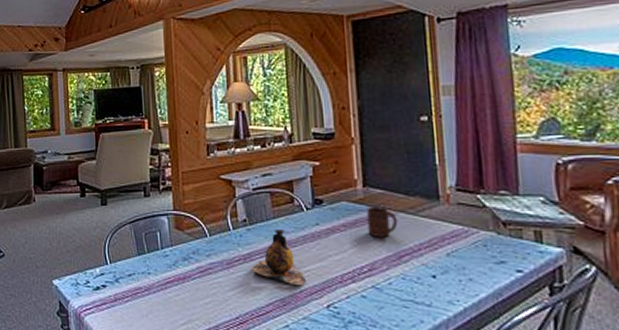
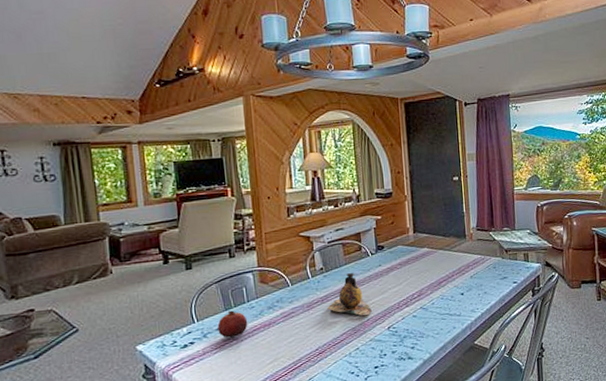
fruit: none [130,256,161,287] -> present [217,310,248,338]
cup: present [366,206,398,237] -> none [416,247,438,270]

